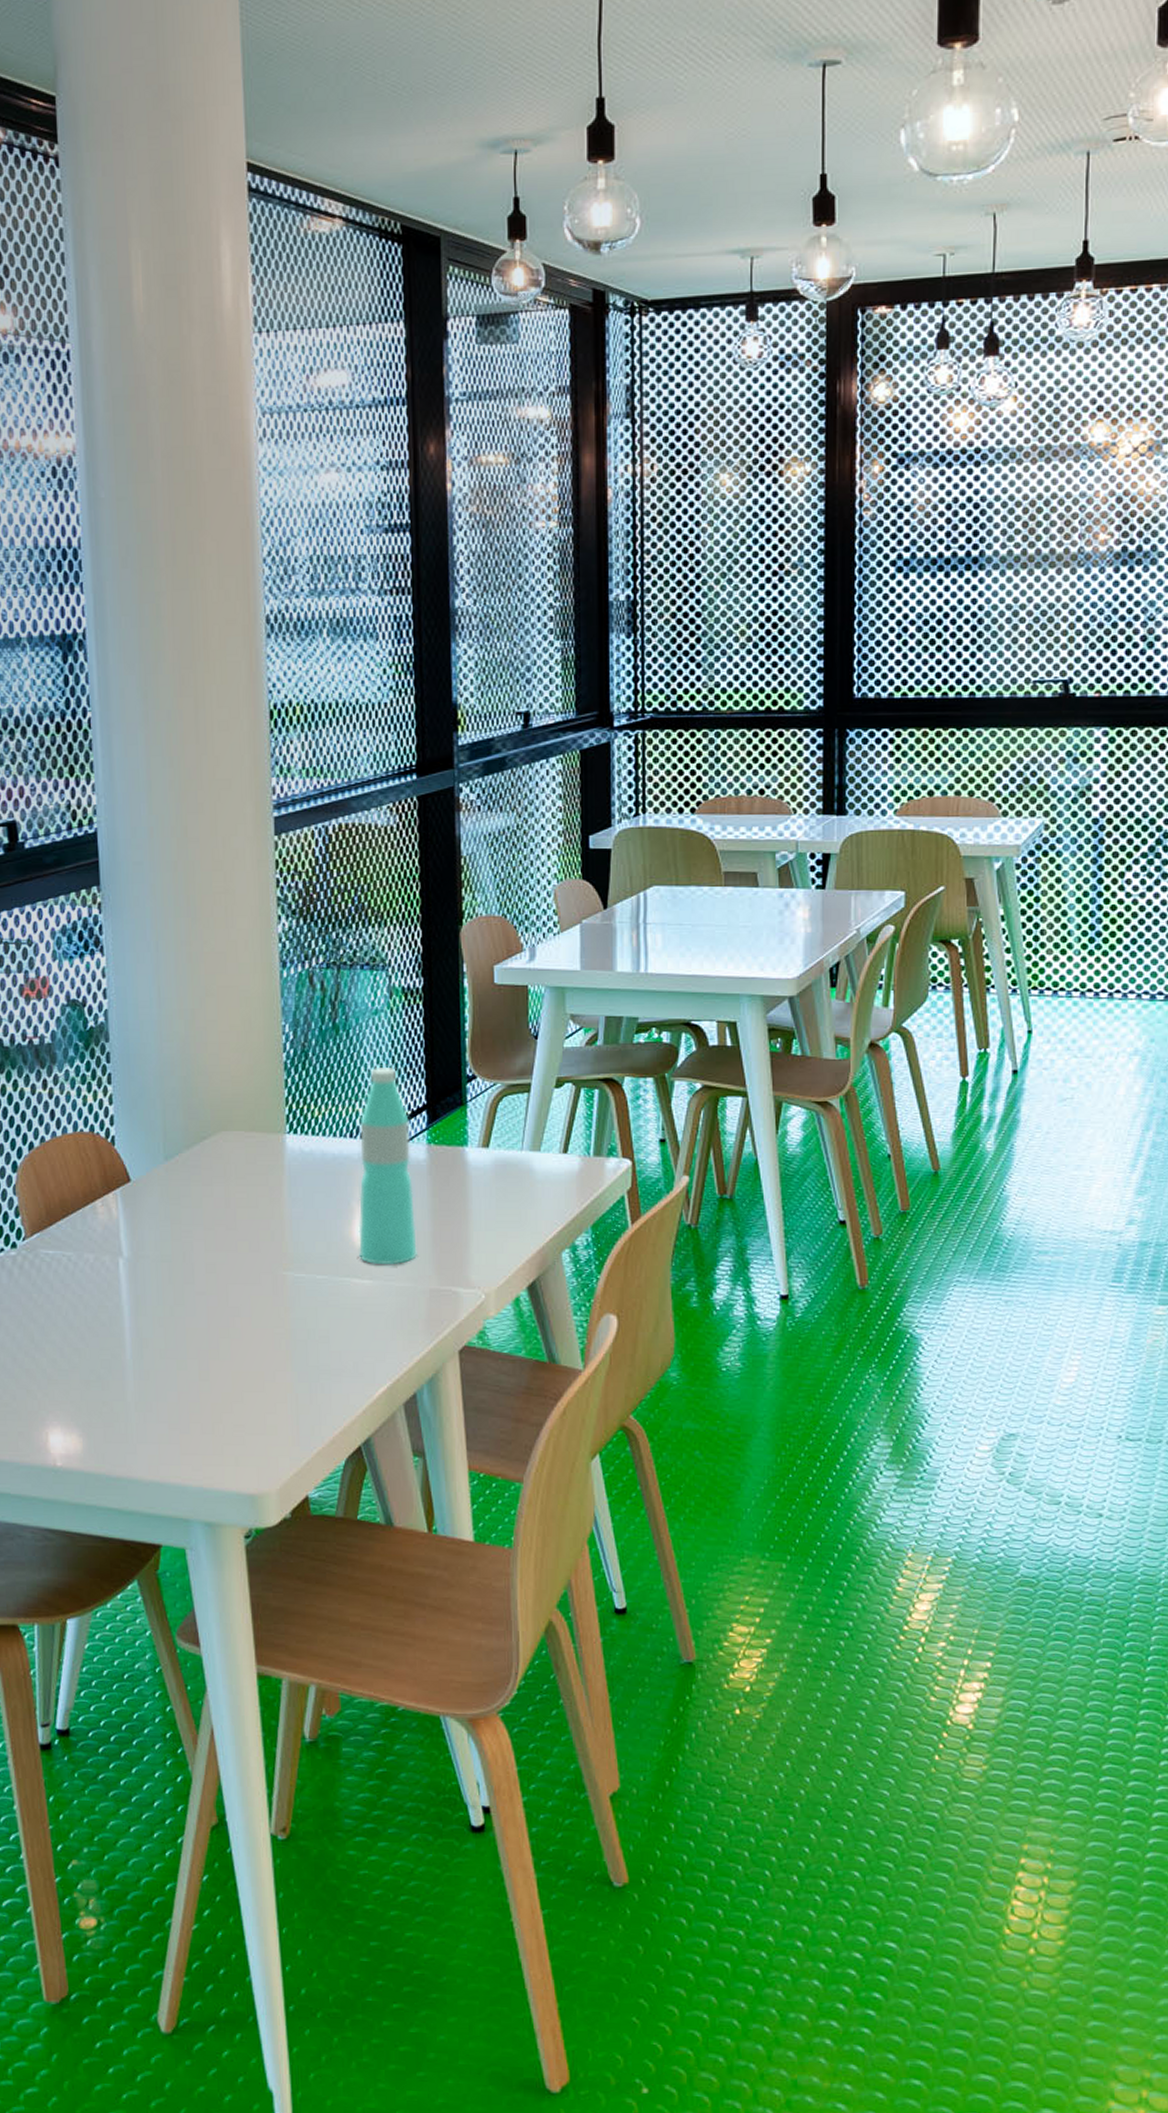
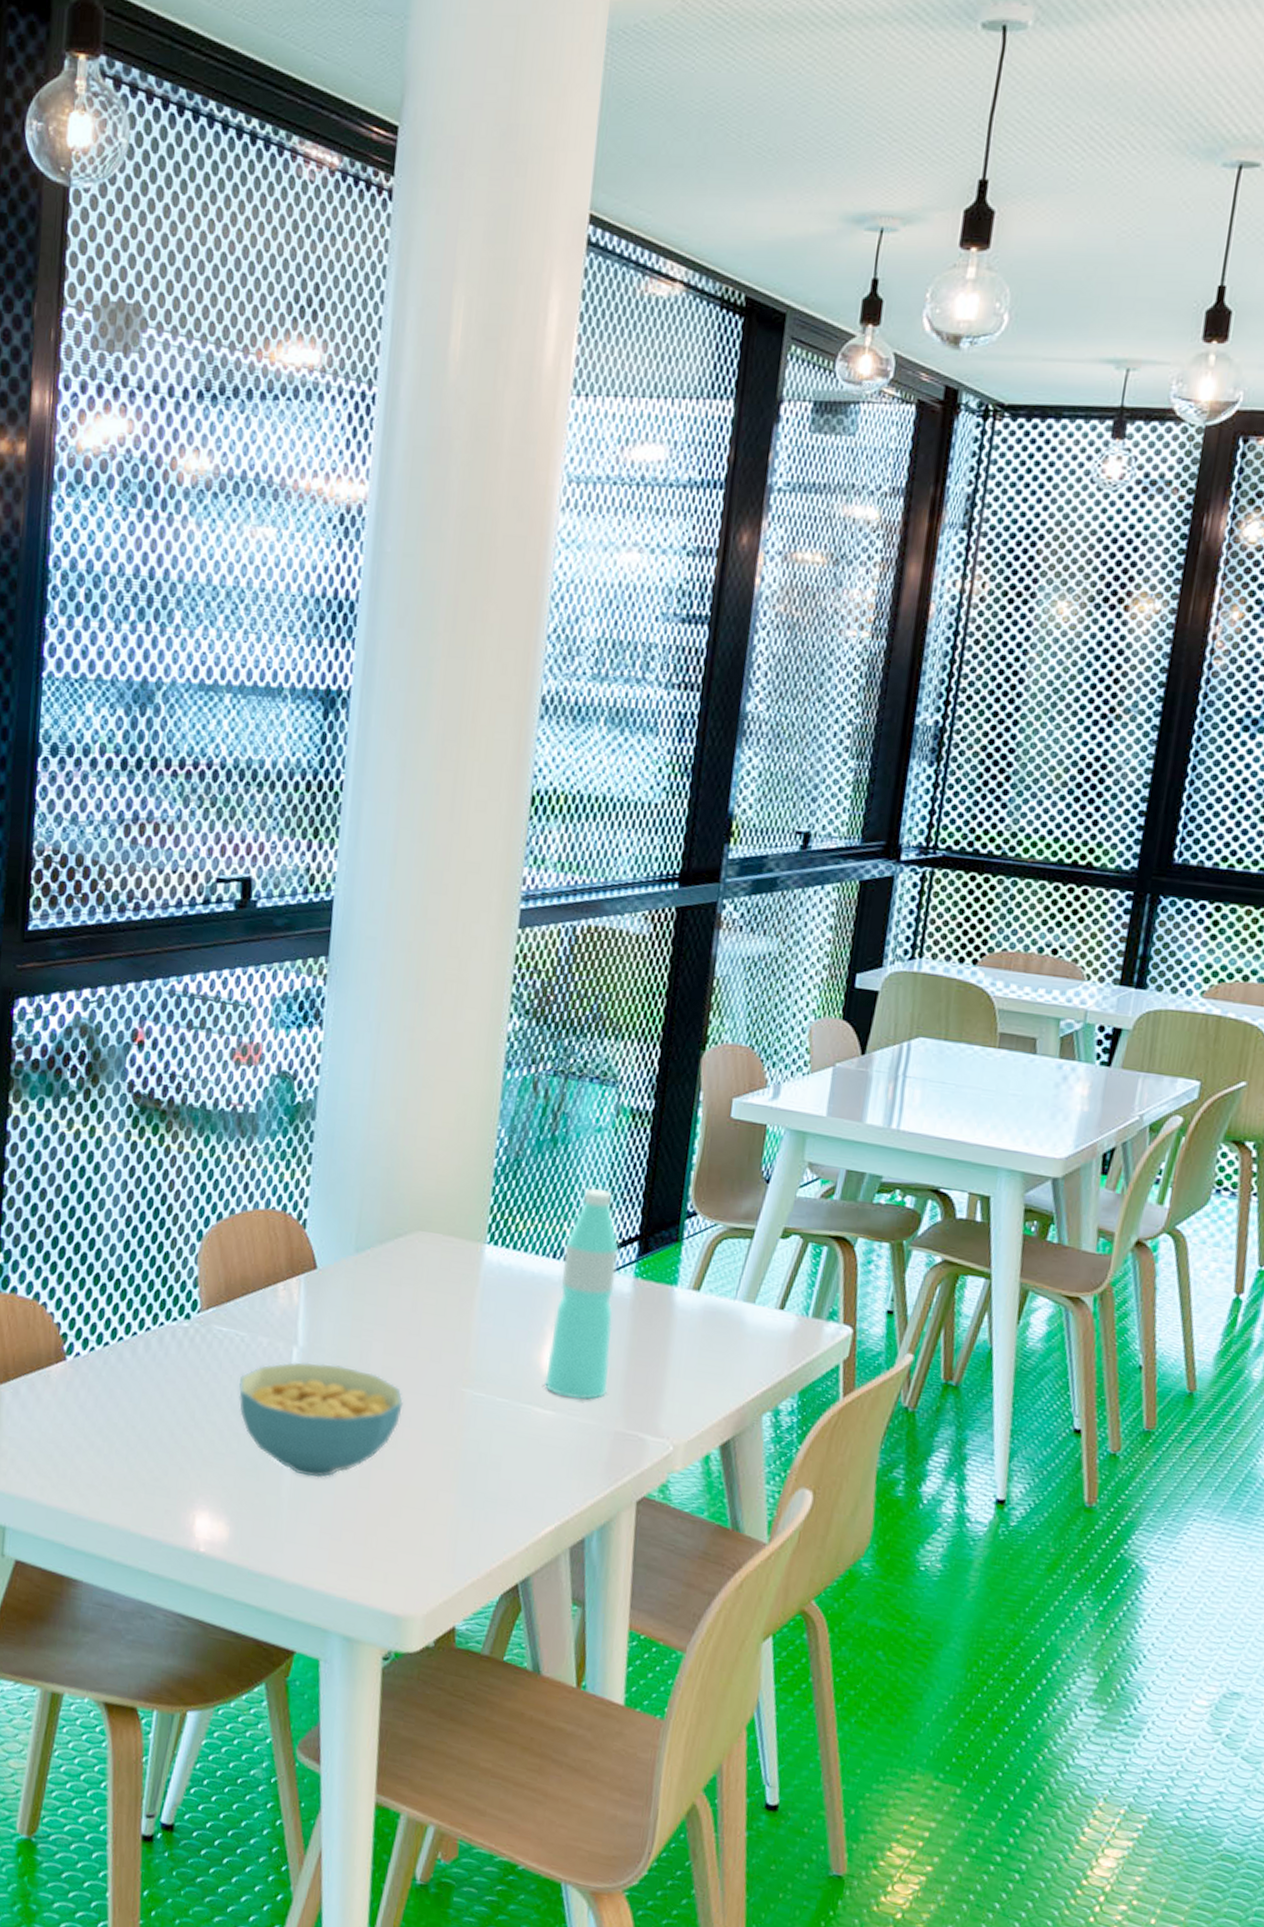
cereal bowl: none [71,1269,230,1378] -> present [238,1361,403,1478]

